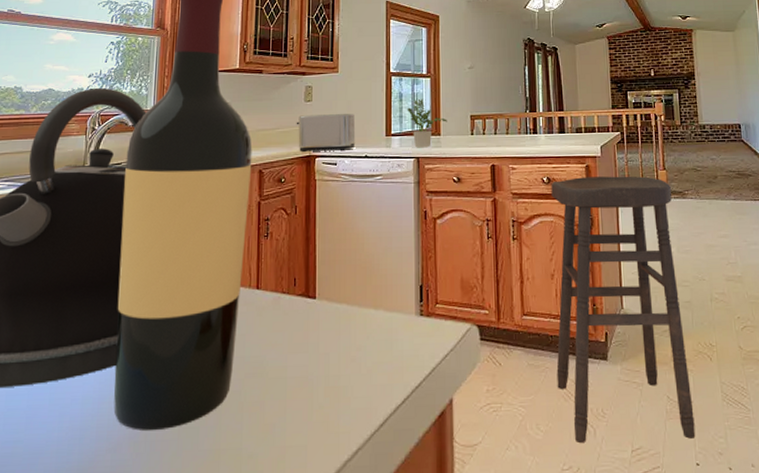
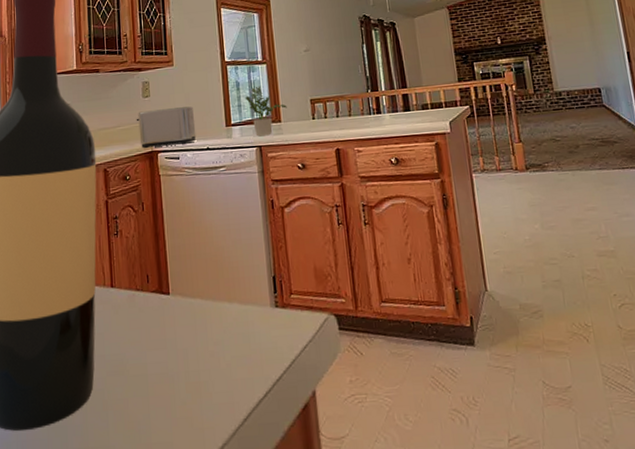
stool: present [551,176,696,442] -> none [399,150,577,433]

